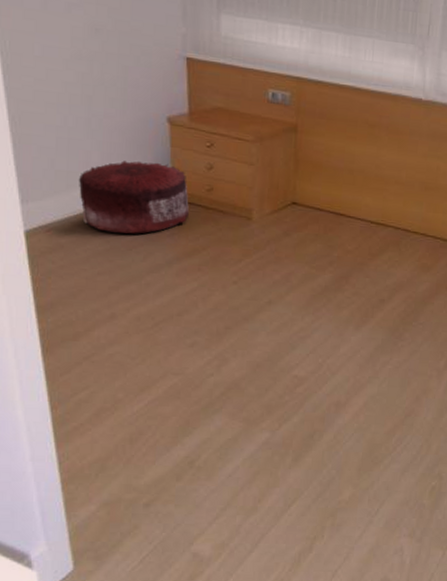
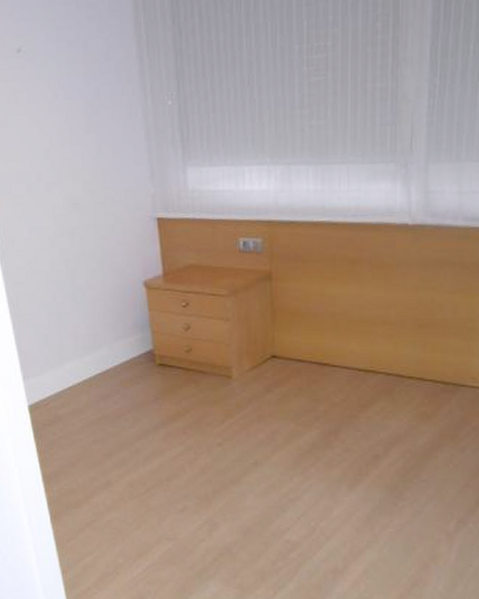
pouf: present [78,160,190,234] -> none [69,328,171,402]

